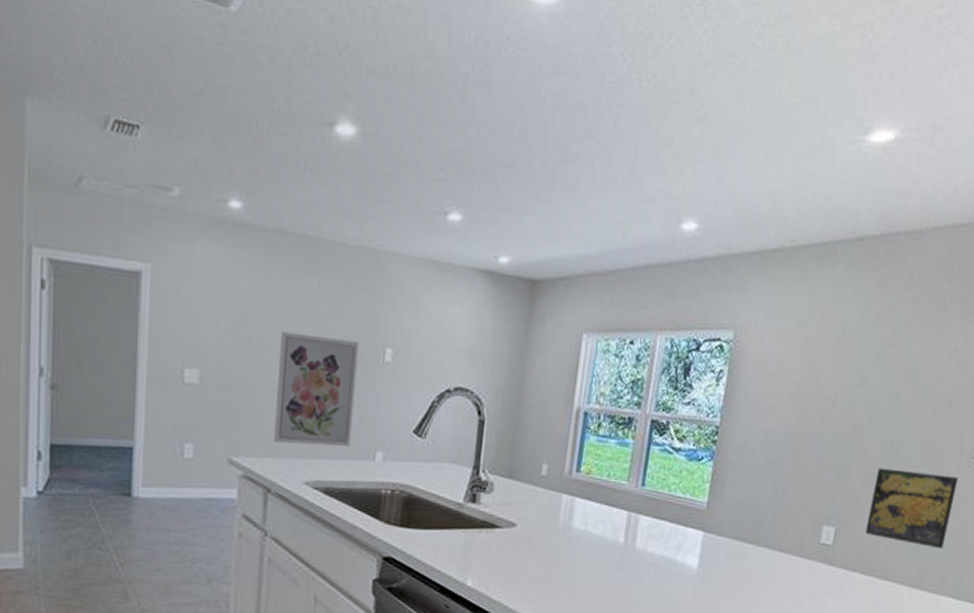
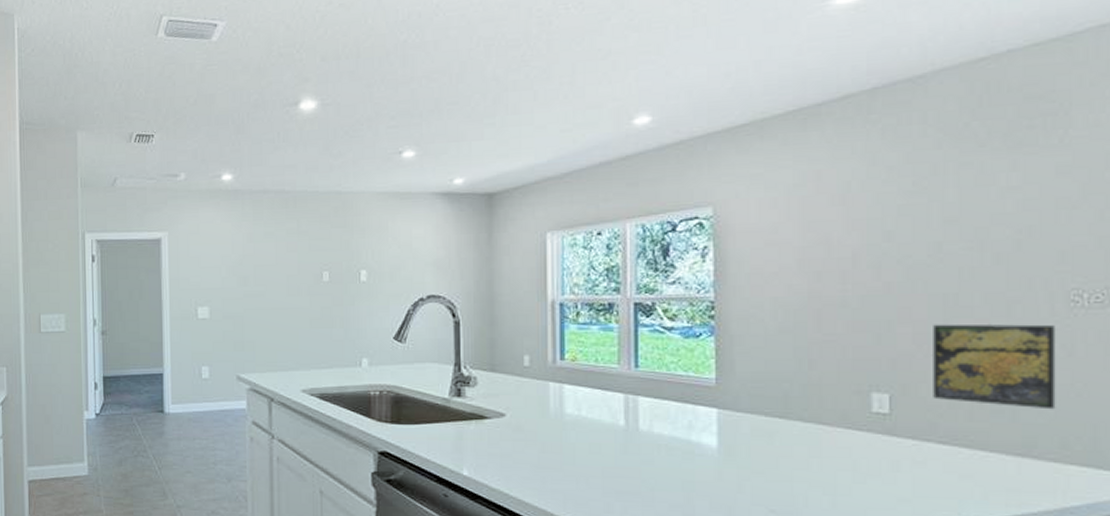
wall art: present [274,331,360,447] -> none [271,268,338,359]

